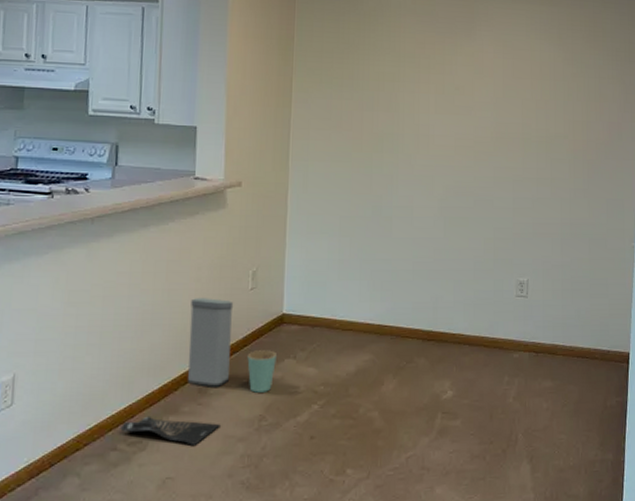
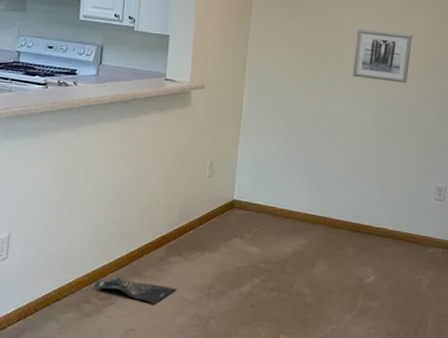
trash can: present [188,298,276,393] -> none [151,181,226,265]
wall art: none [413,106,479,165] -> present [352,29,412,83]

